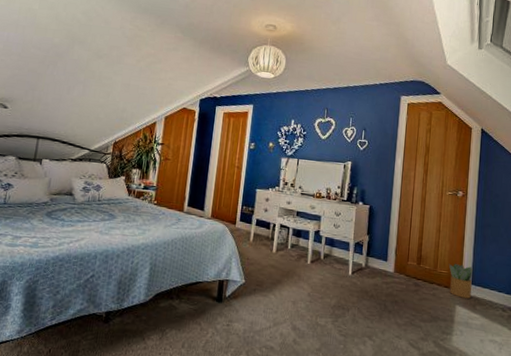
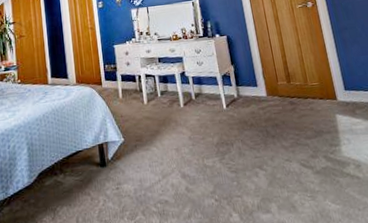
potted plant: present [448,263,473,299] -> none [317,72,348,106]

